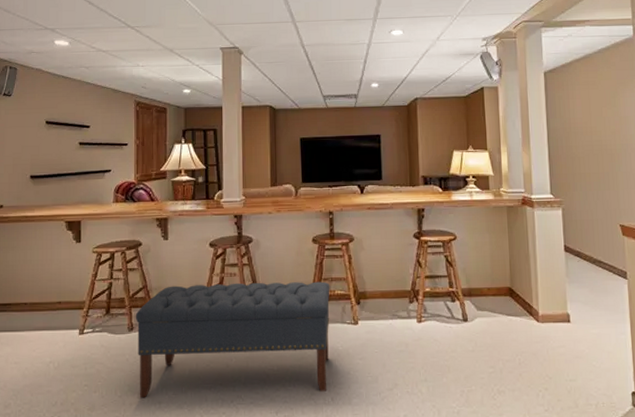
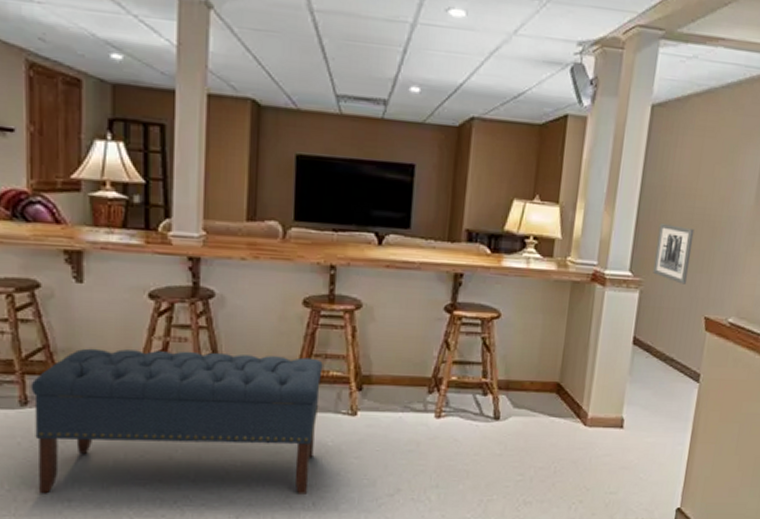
wall art: none [567,155,599,200] -> present [653,224,695,284]

